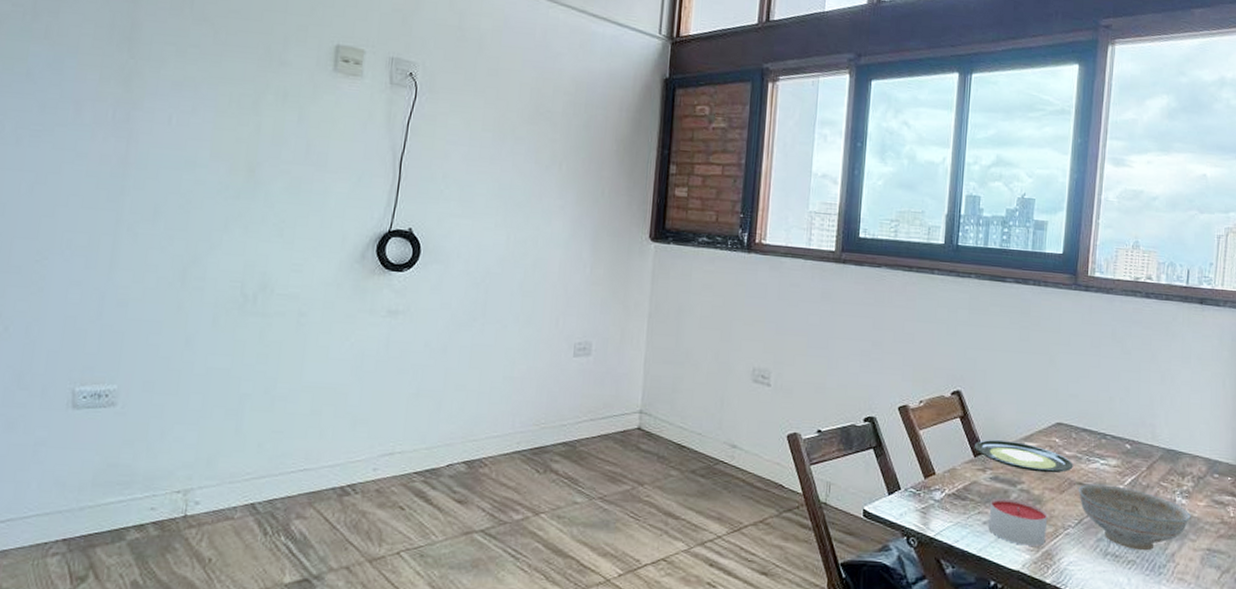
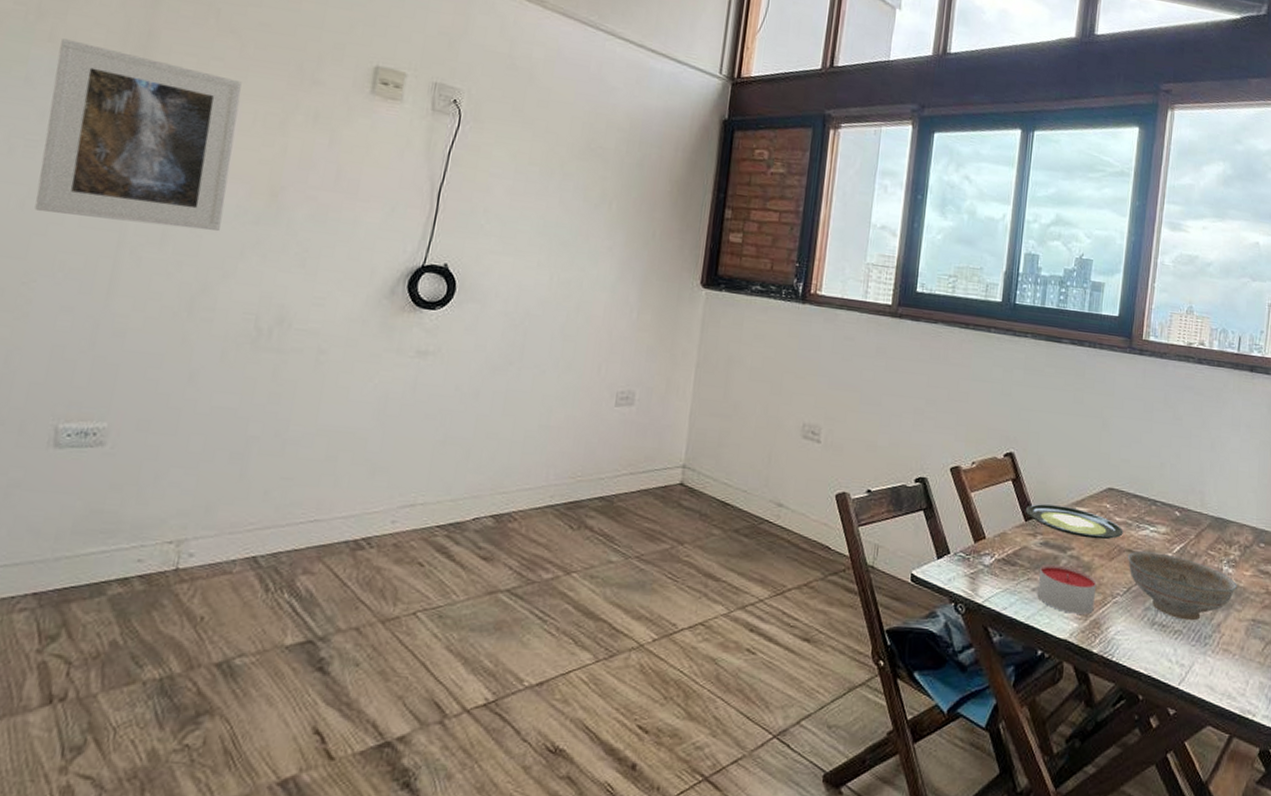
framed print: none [42,35,217,207] -> present [34,38,242,231]

